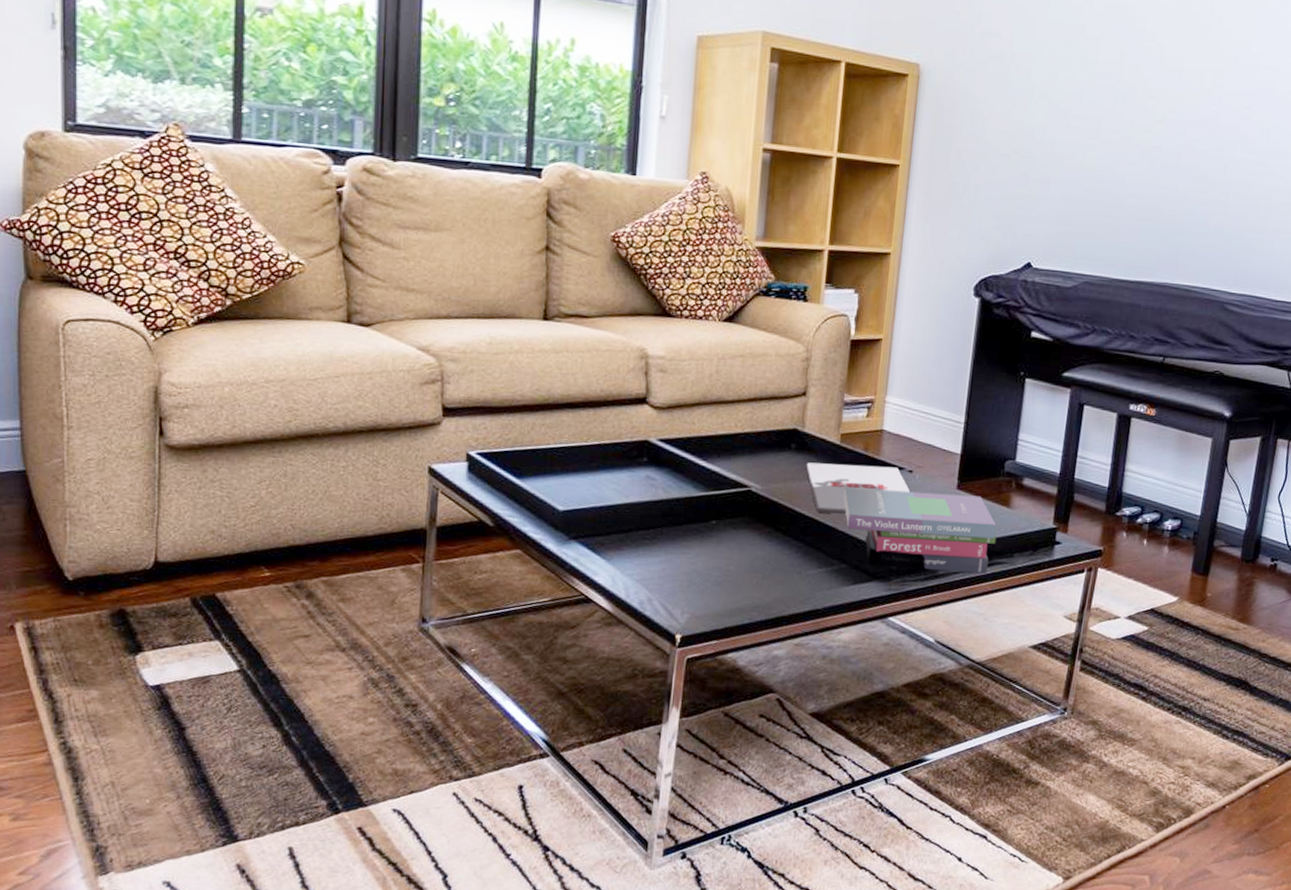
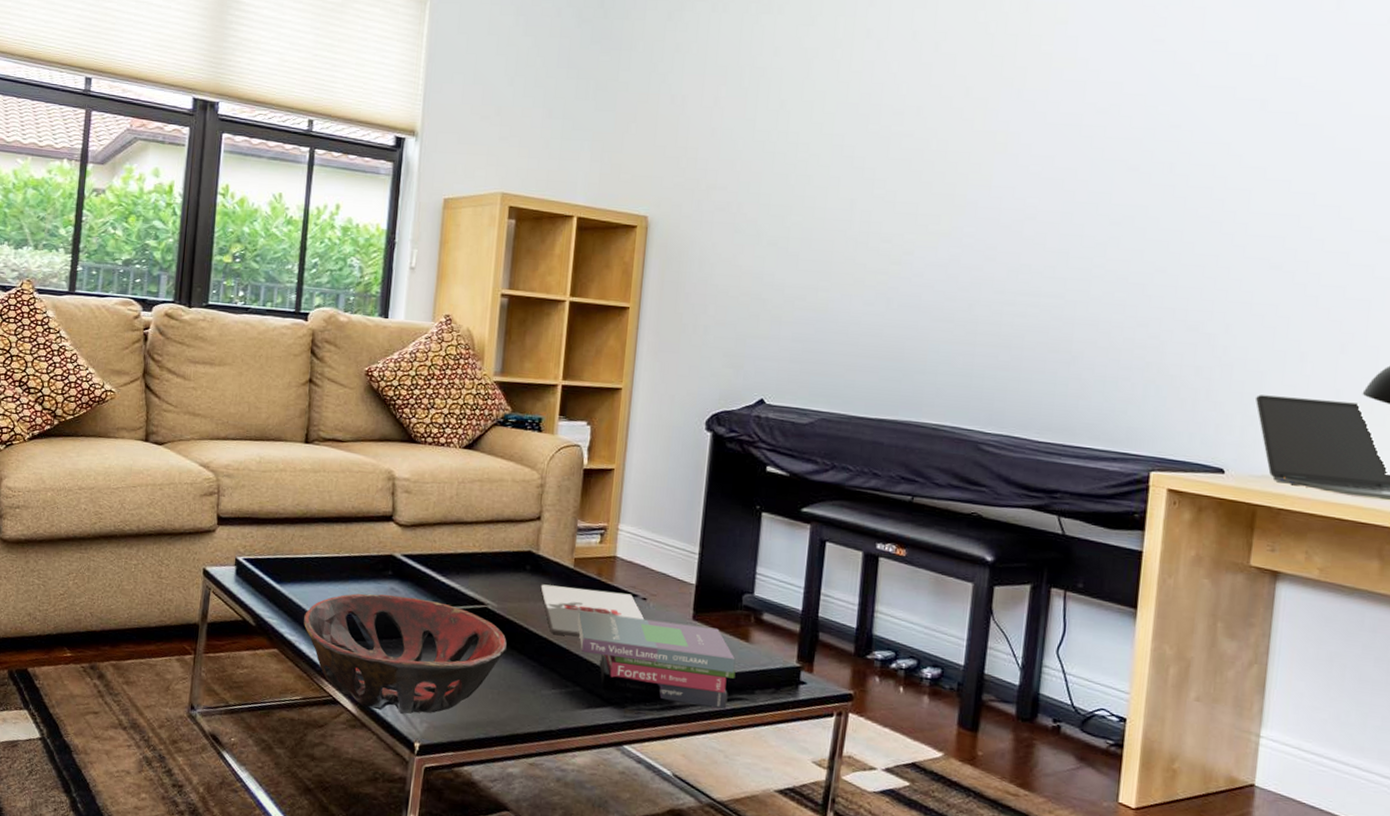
decorative bowl: none [549,482,772,607] -> present [304,593,508,715]

